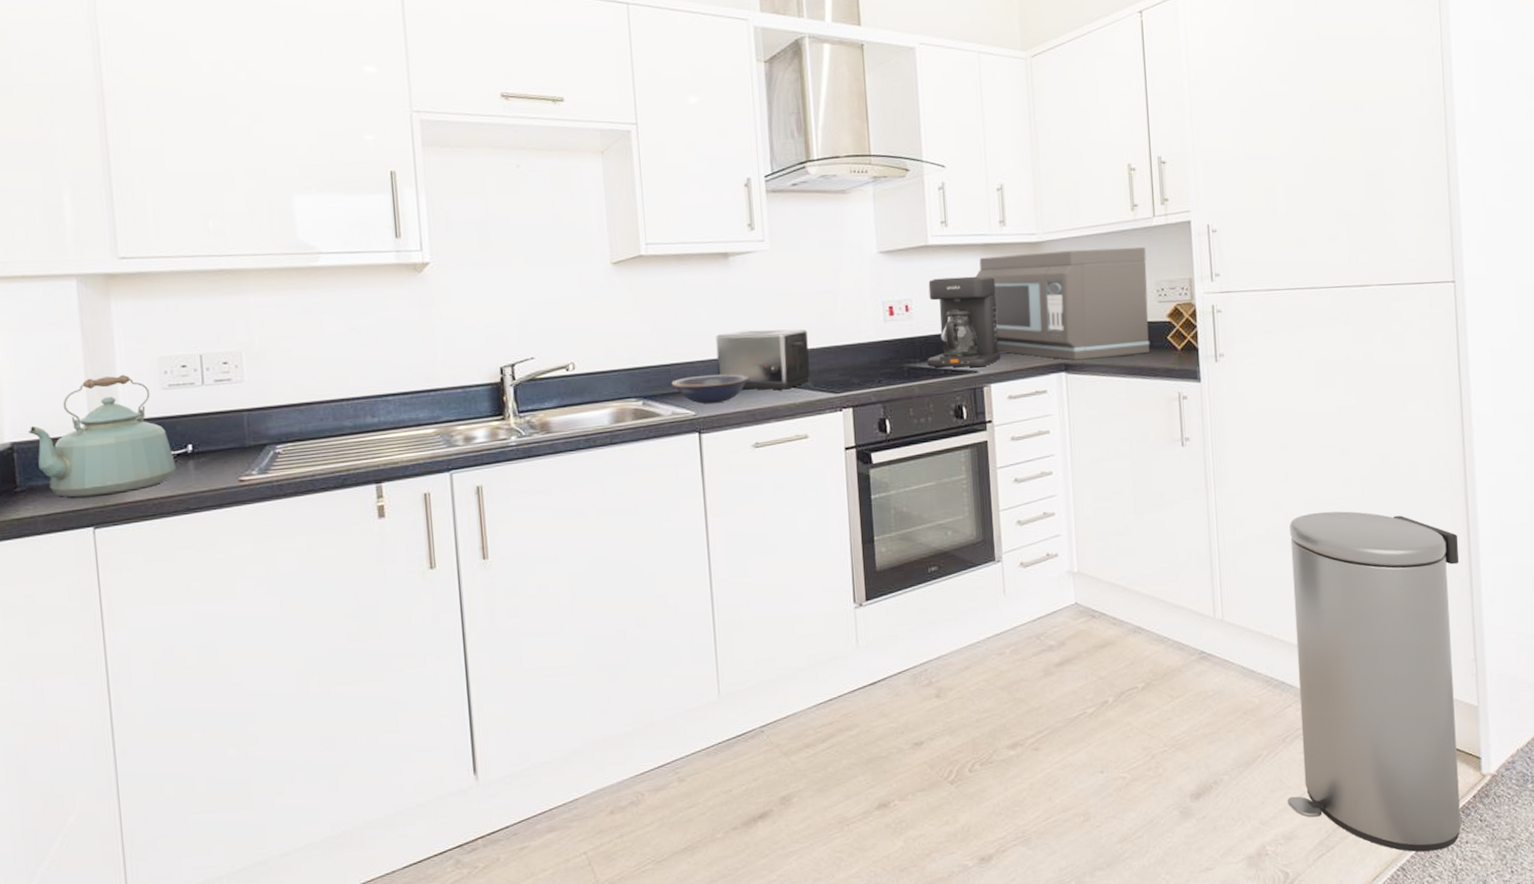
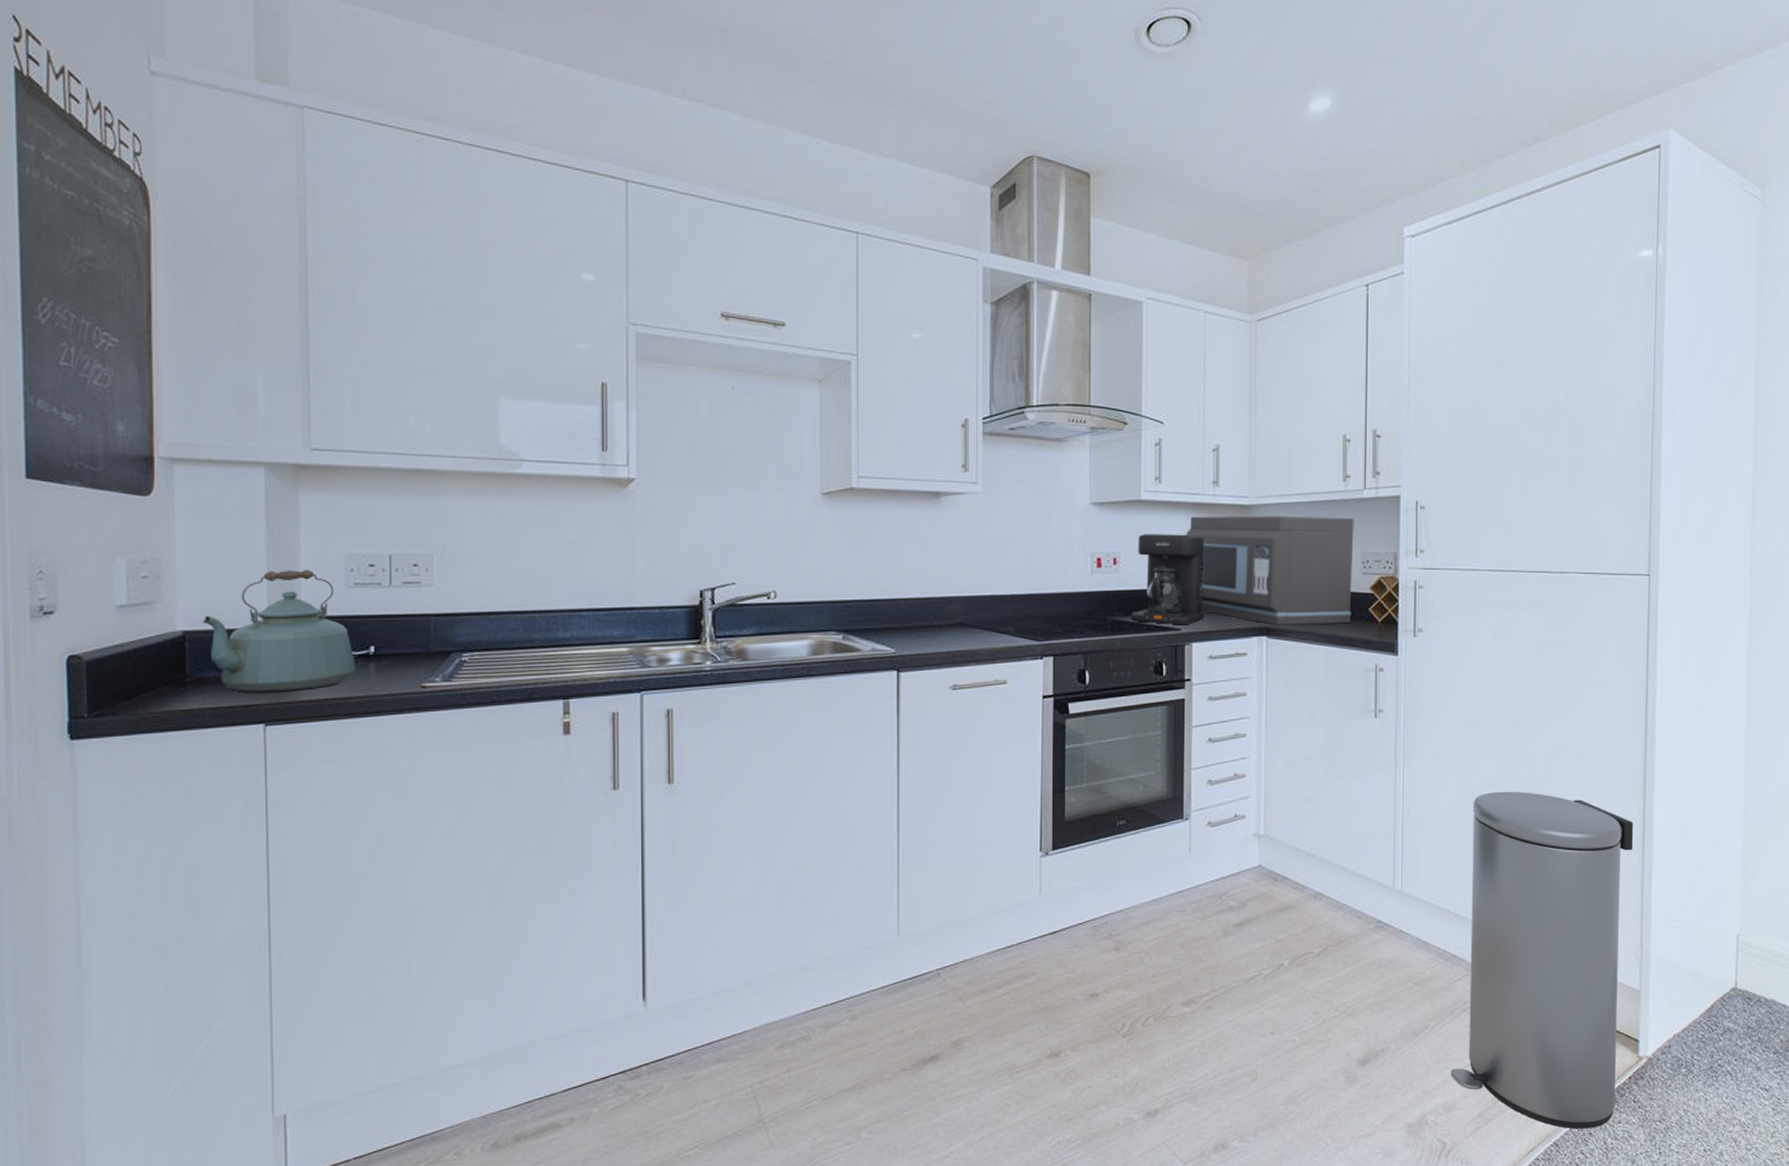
bowl: present [671,374,750,404] -> none [873,613,953,642]
toaster: present [715,328,810,390] -> none [921,571,1014,634]

